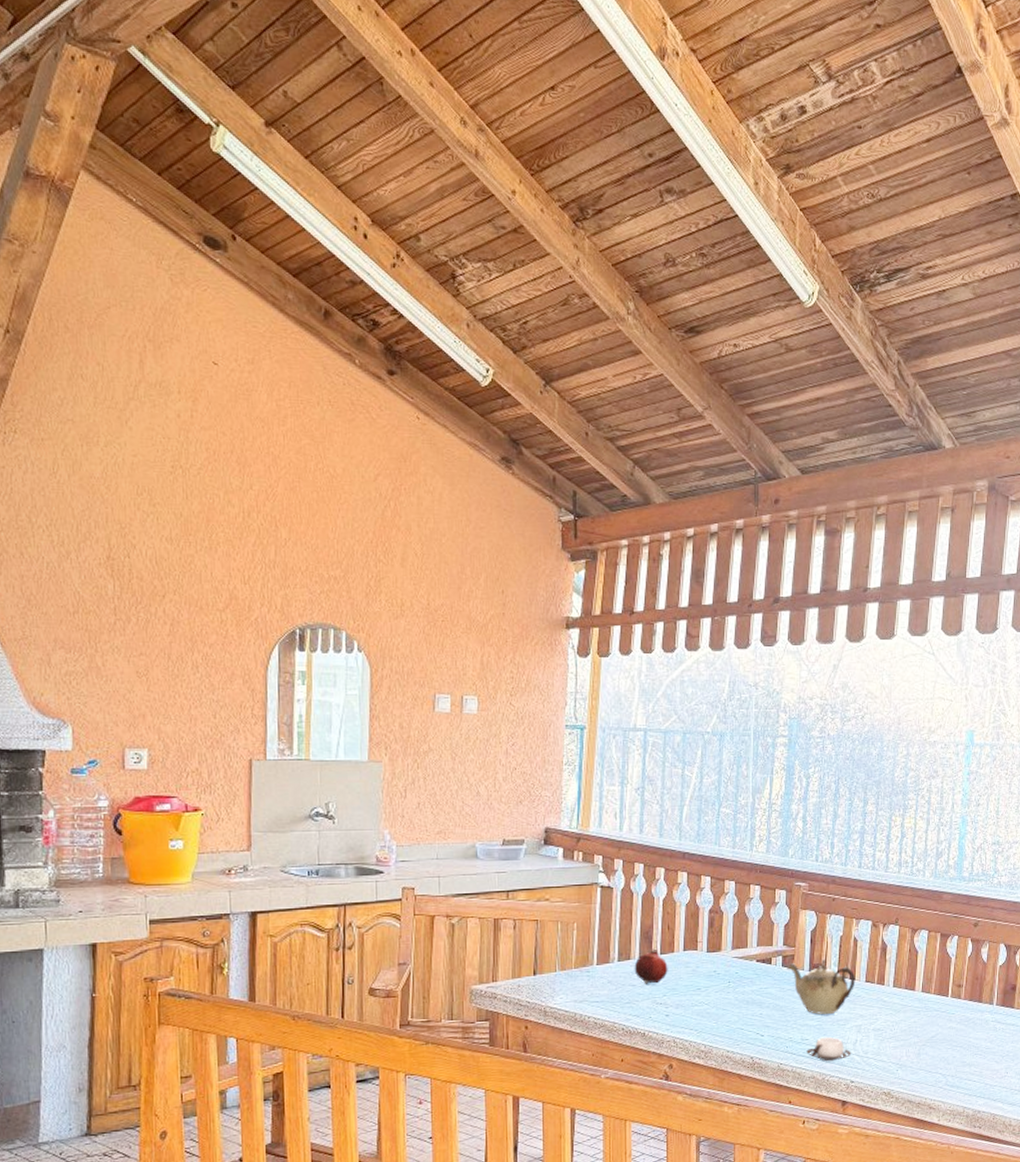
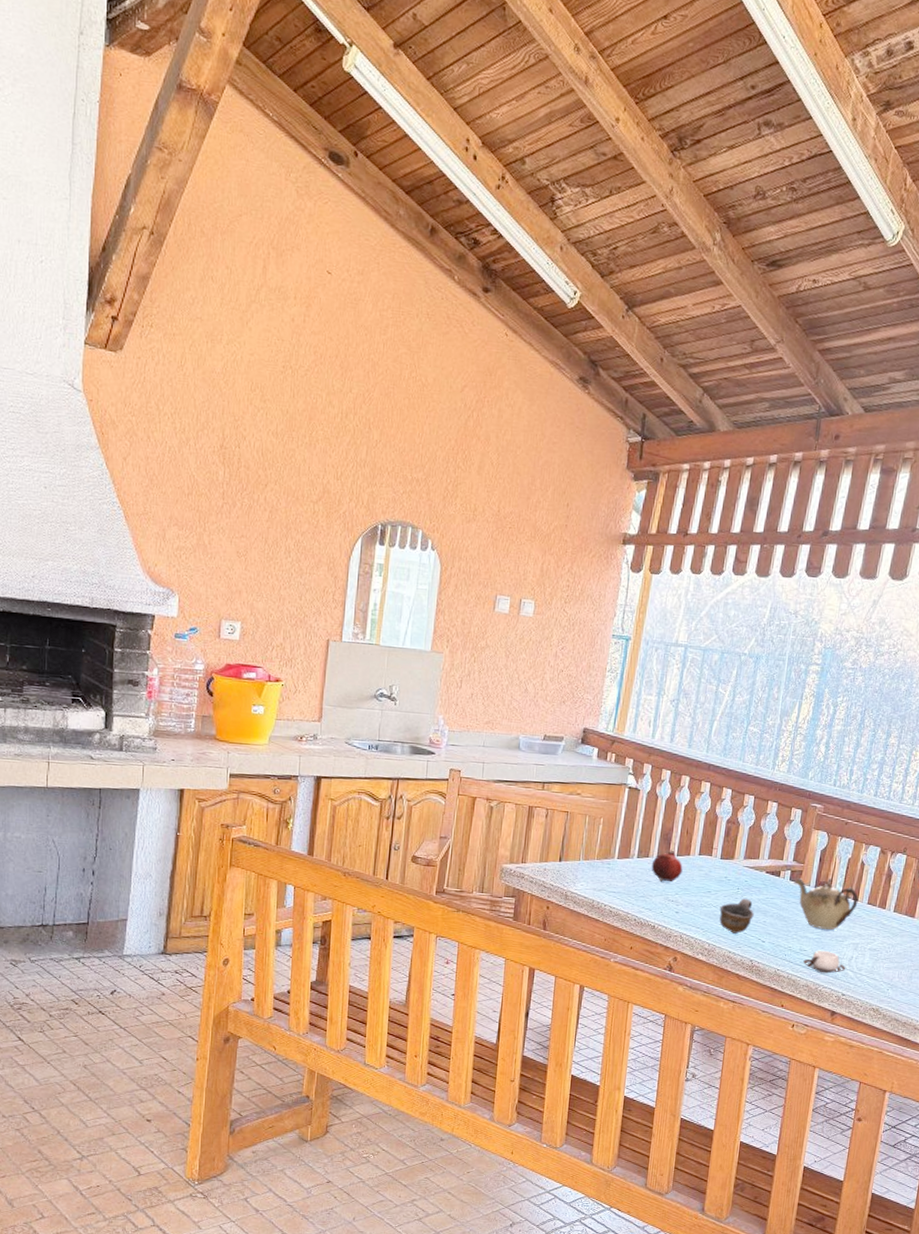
cup: none [712,991,749,1031] -> present [719,898,754,934]

